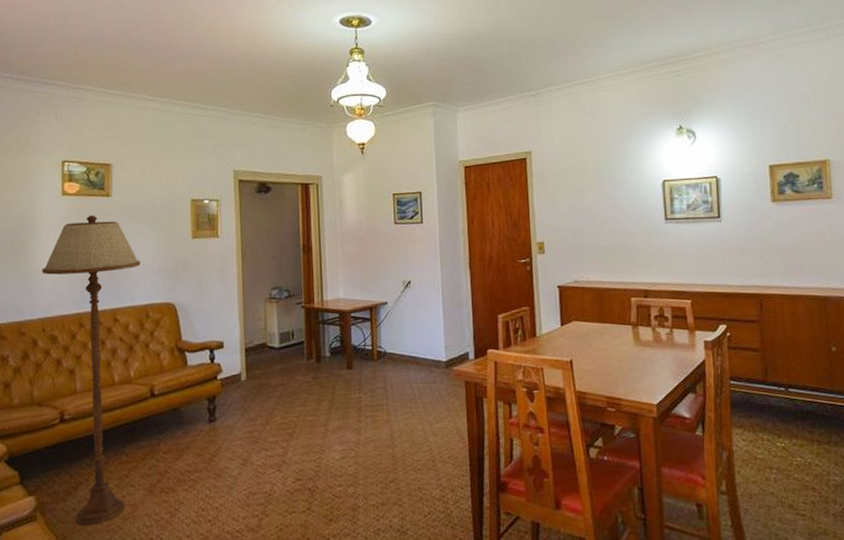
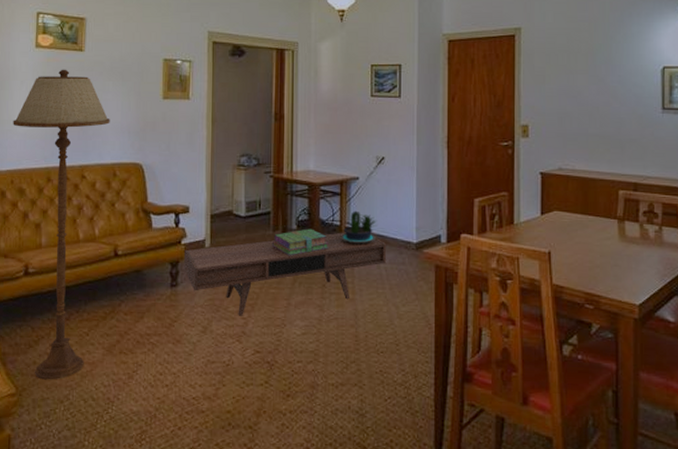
coffee table: none [221,356,419,446] -> present [184,232,387,316]
stack of books: none [307,355,362,383] -> present [273,228,328,256]
potted plant: none [373,334,407,367] -> present [341,210,377,244]

